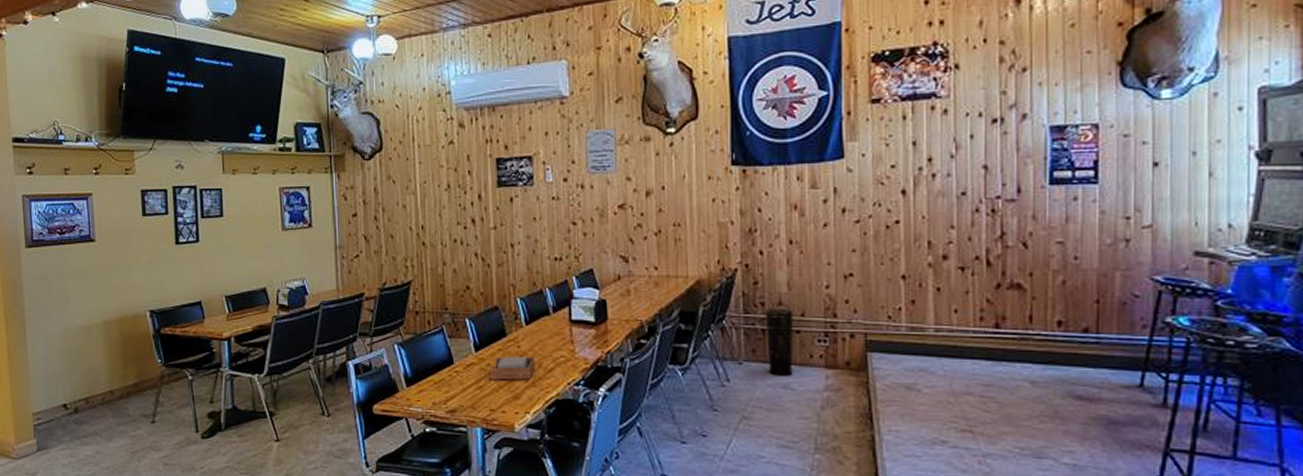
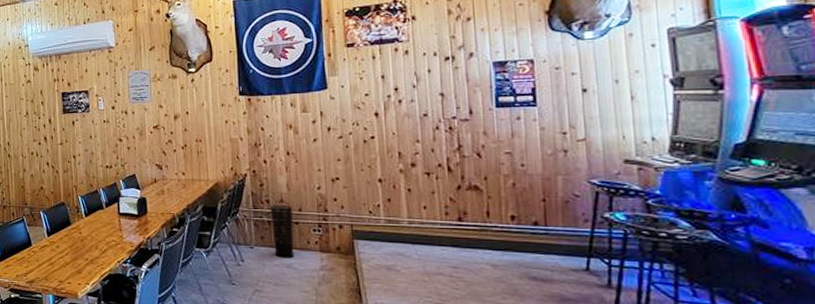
napkin holder: present [490,356,536,381] -> none [59,240,93,259]

